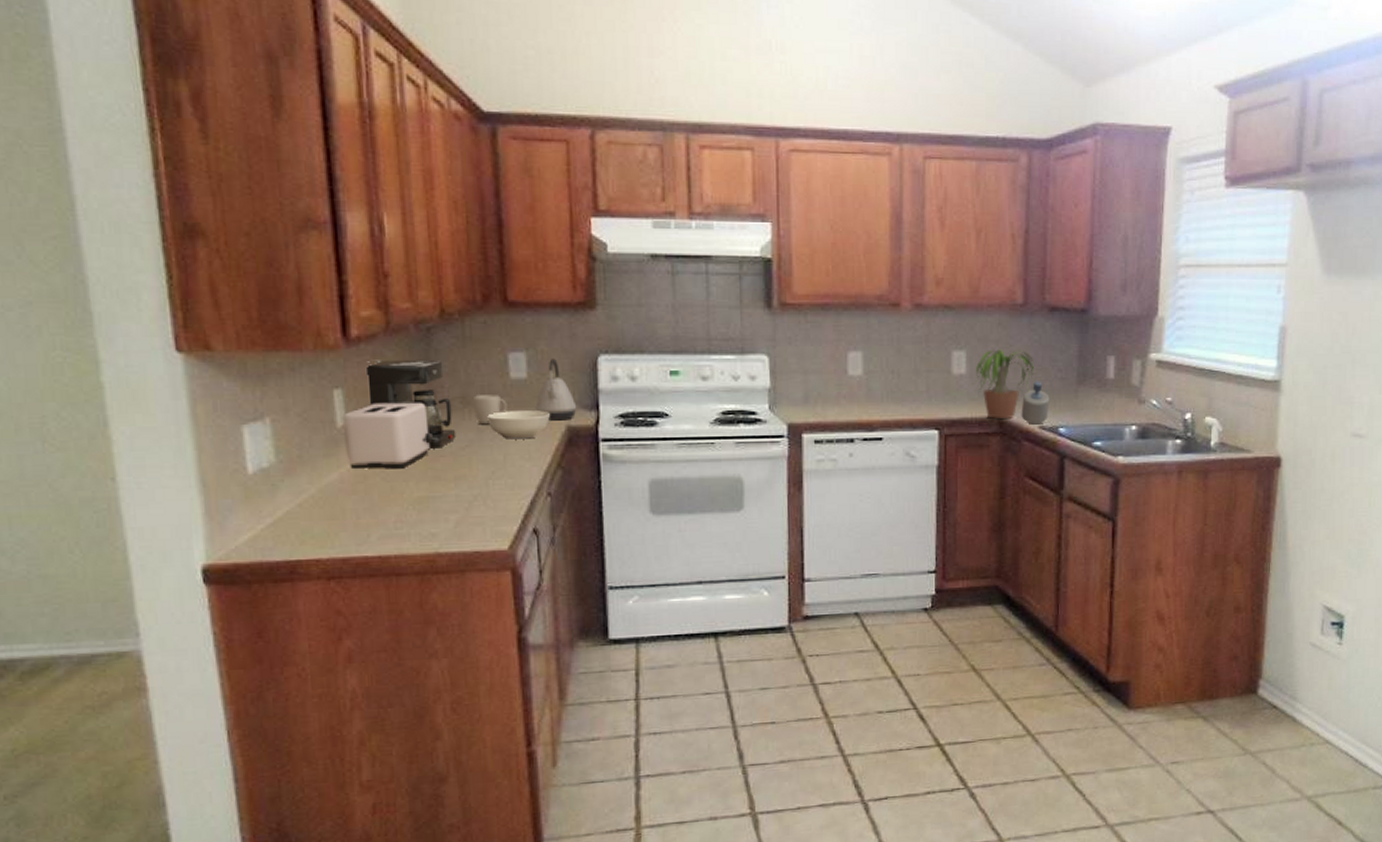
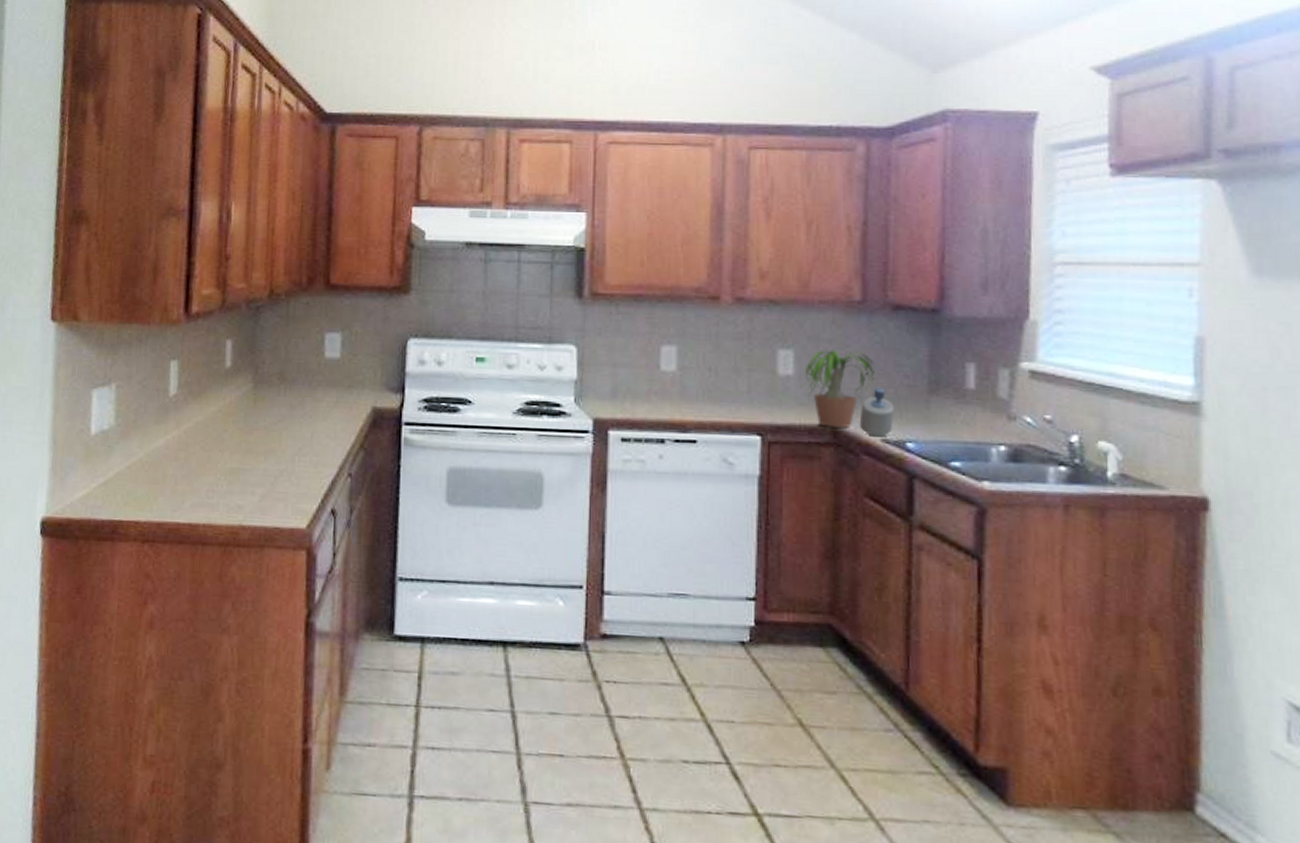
toaster: present [342,402,433,470] -> none [173,375,250,439]
coffee maker: present [353,359,457,449] -> none [185,334,271,422]
mug: present [473,395,507,425] -> none [289,372,320,402]
bowl: present [486,411,550,439] -> none [299,389,358,418]
kettle: present [535,358,577,421] -> none [345,340,384,402]

